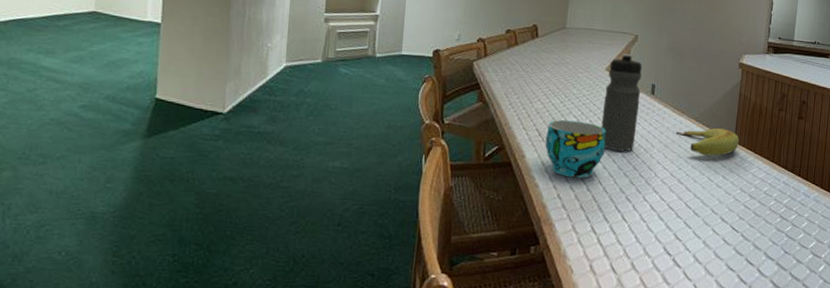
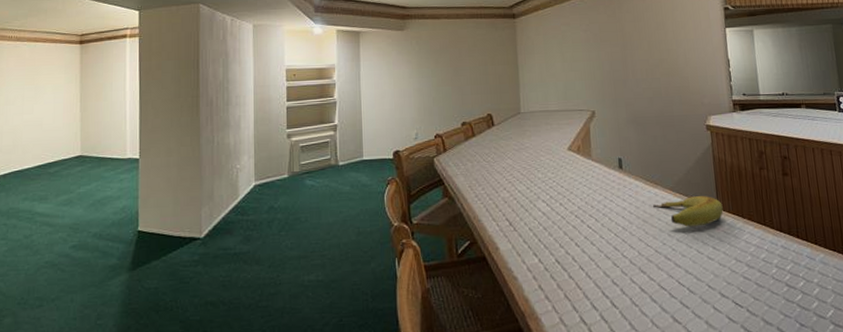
cup: present [545,120,606,178] -> none [517,205,581,266]
water bottle: present [601,53,642,152] -> none [570,130,611,233]

